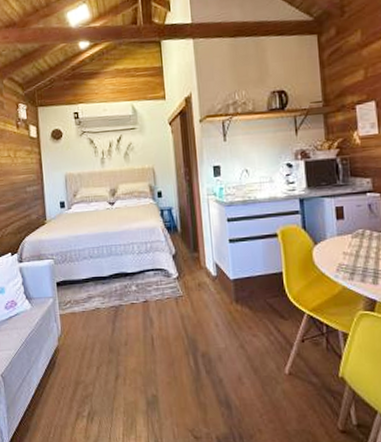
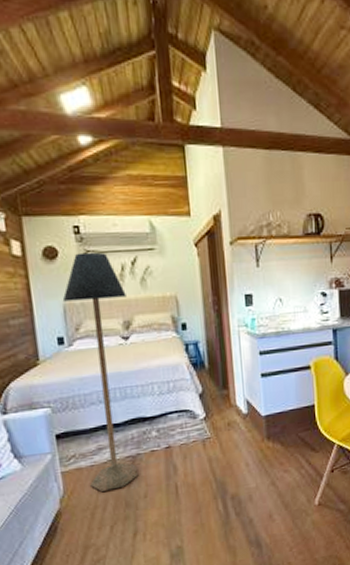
floor lamp: none [64,132,121,335] -> present [62,252,139,492]

